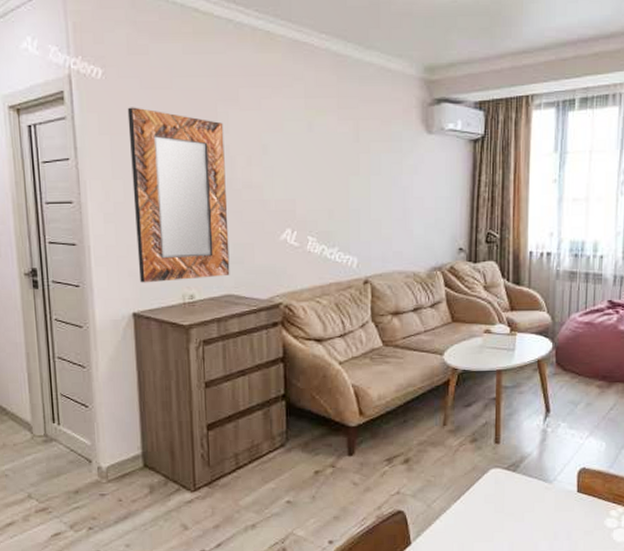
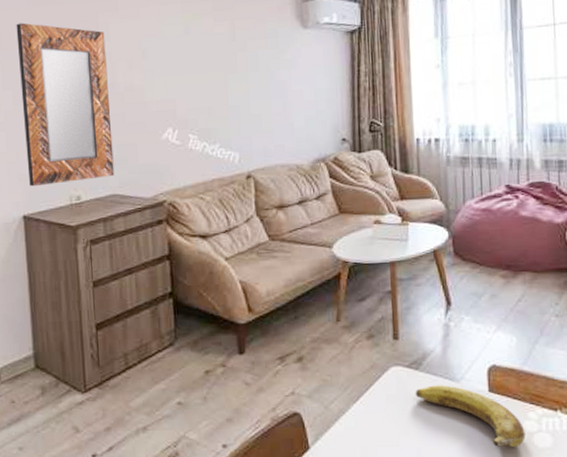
banana: none [511,486,606,542] -> present [415,385,526,448]

